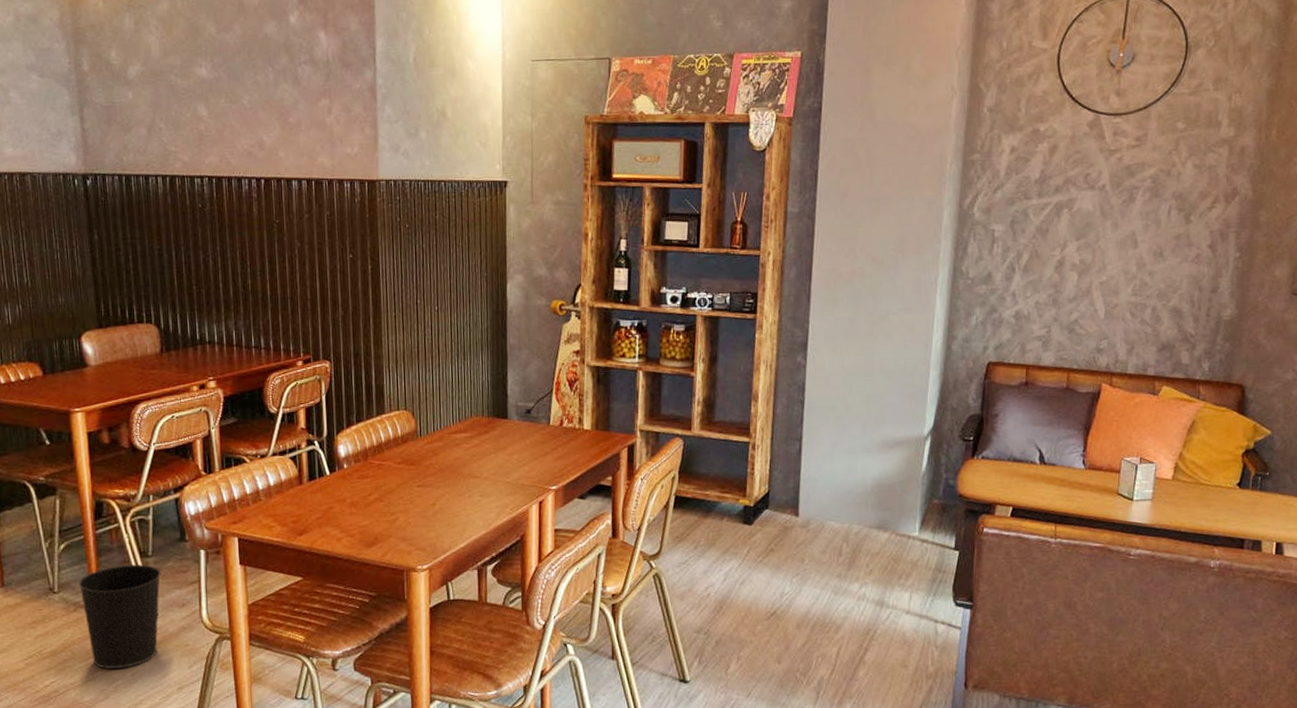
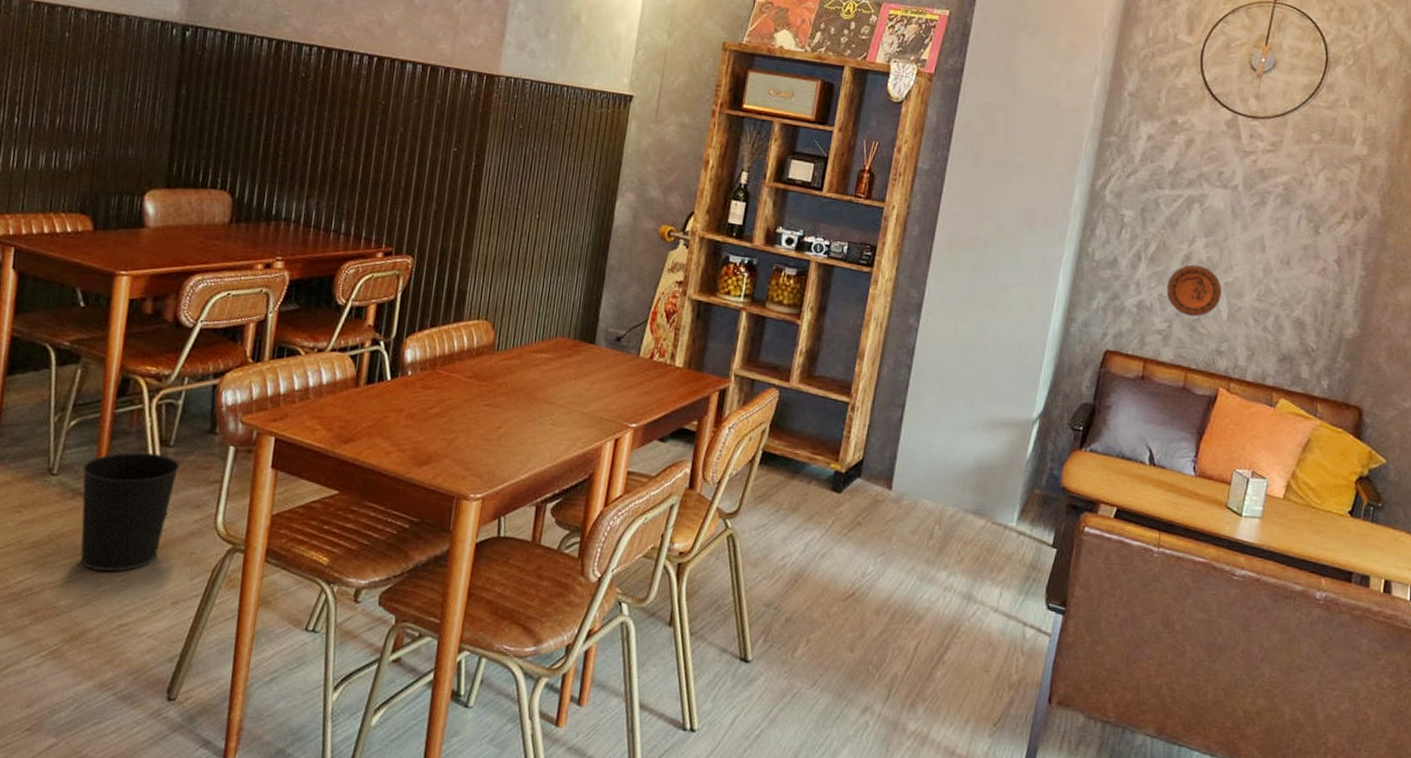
decorative plate: none [1043,269,1097,320] -> present [1166,264,1222,317]

